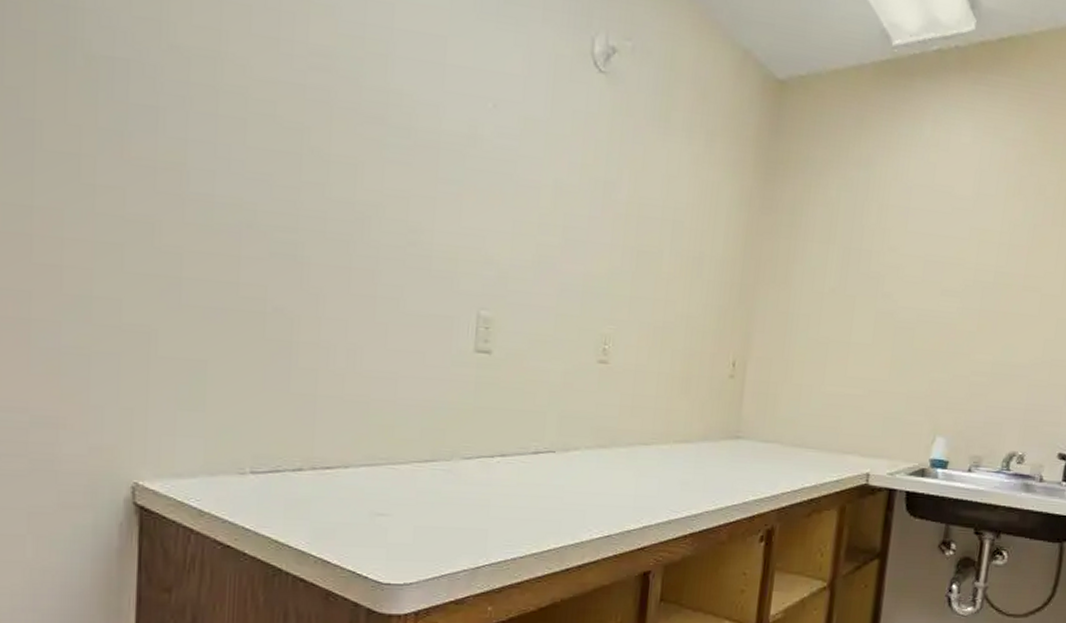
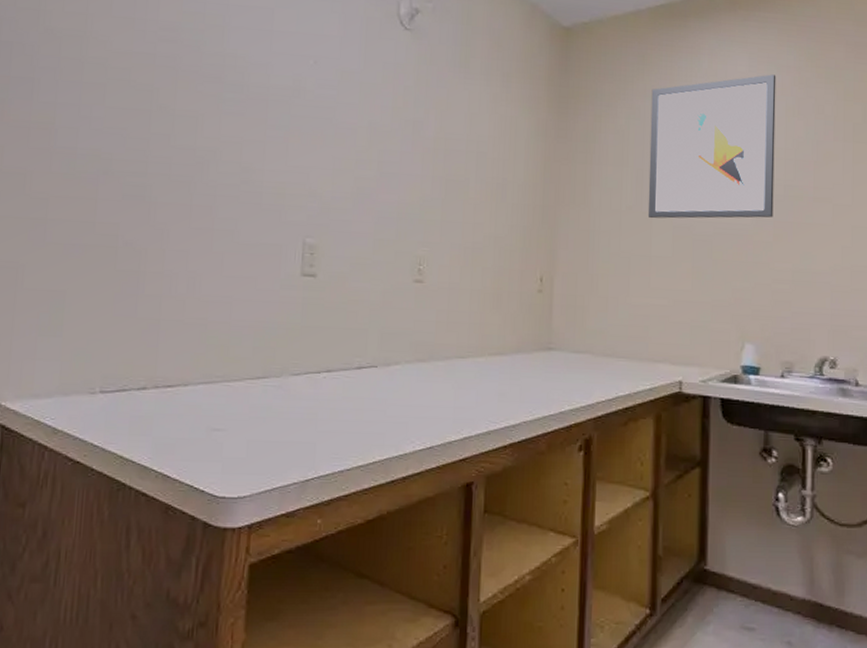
wall art: none [850,147,1001,306] -> present [647,74,776,219]

